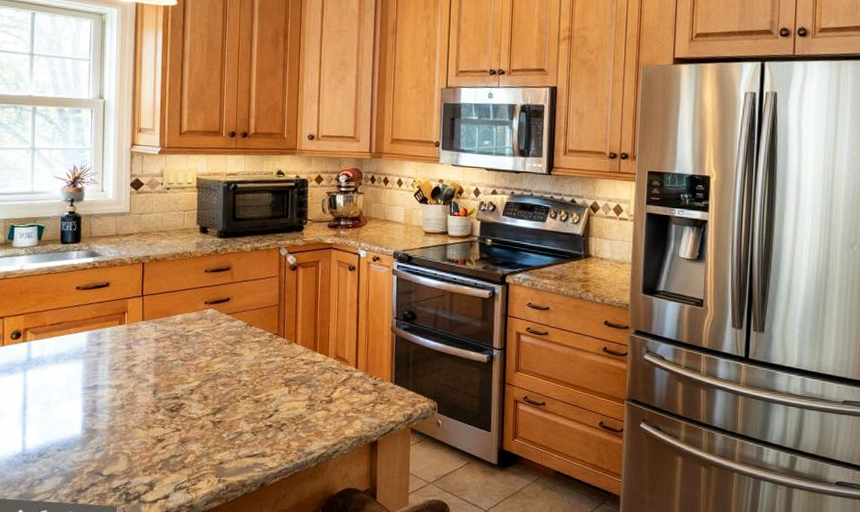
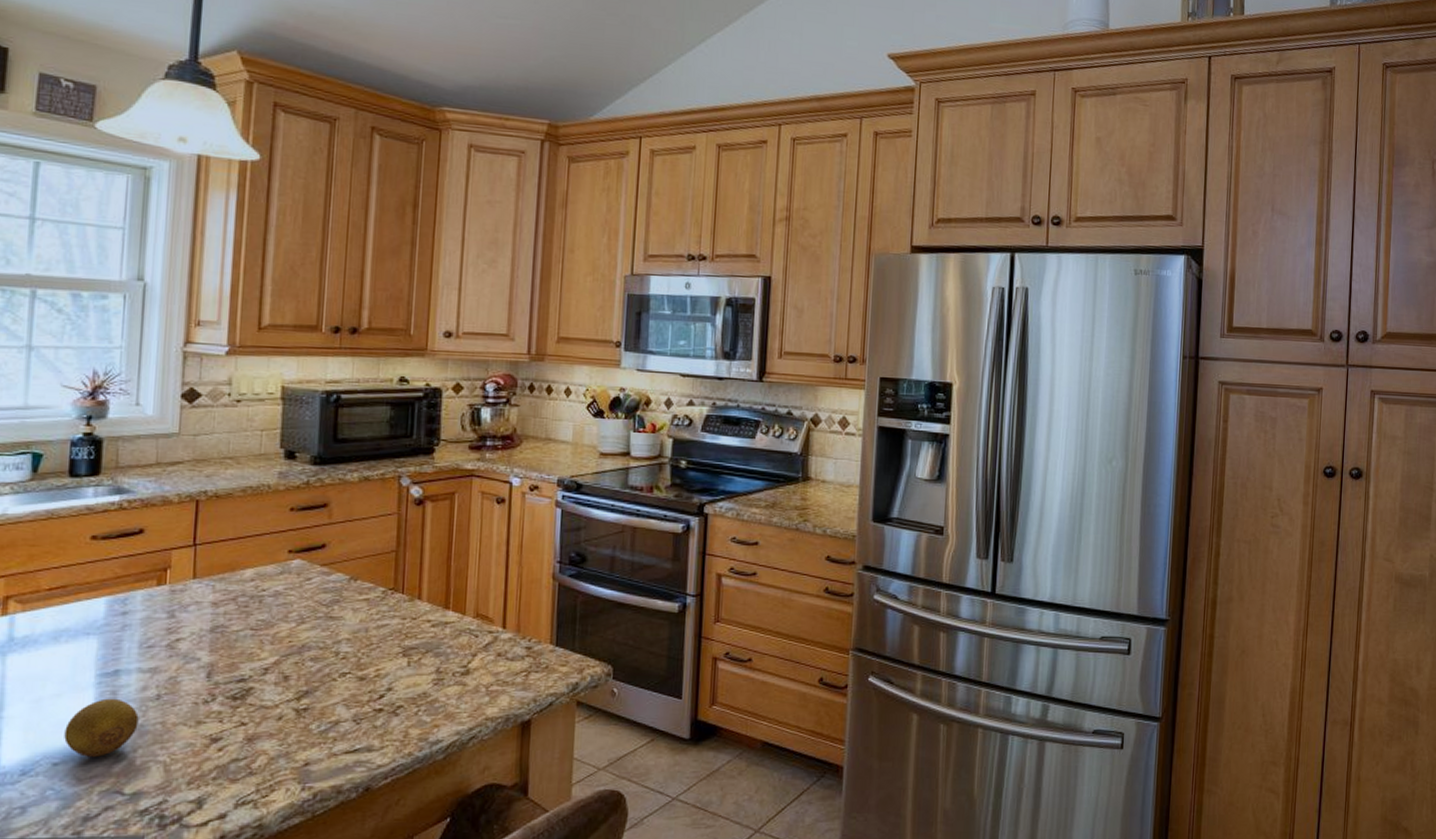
fruit: none [64,405,110,447] -> present [64,698,139,757]

